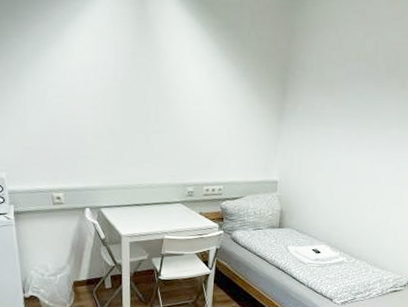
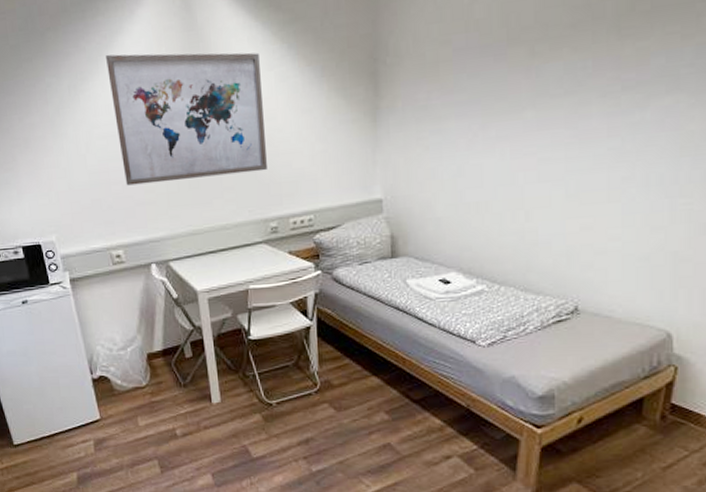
wall art: none [67,27,196,145] -> present [106,52,267,186]

